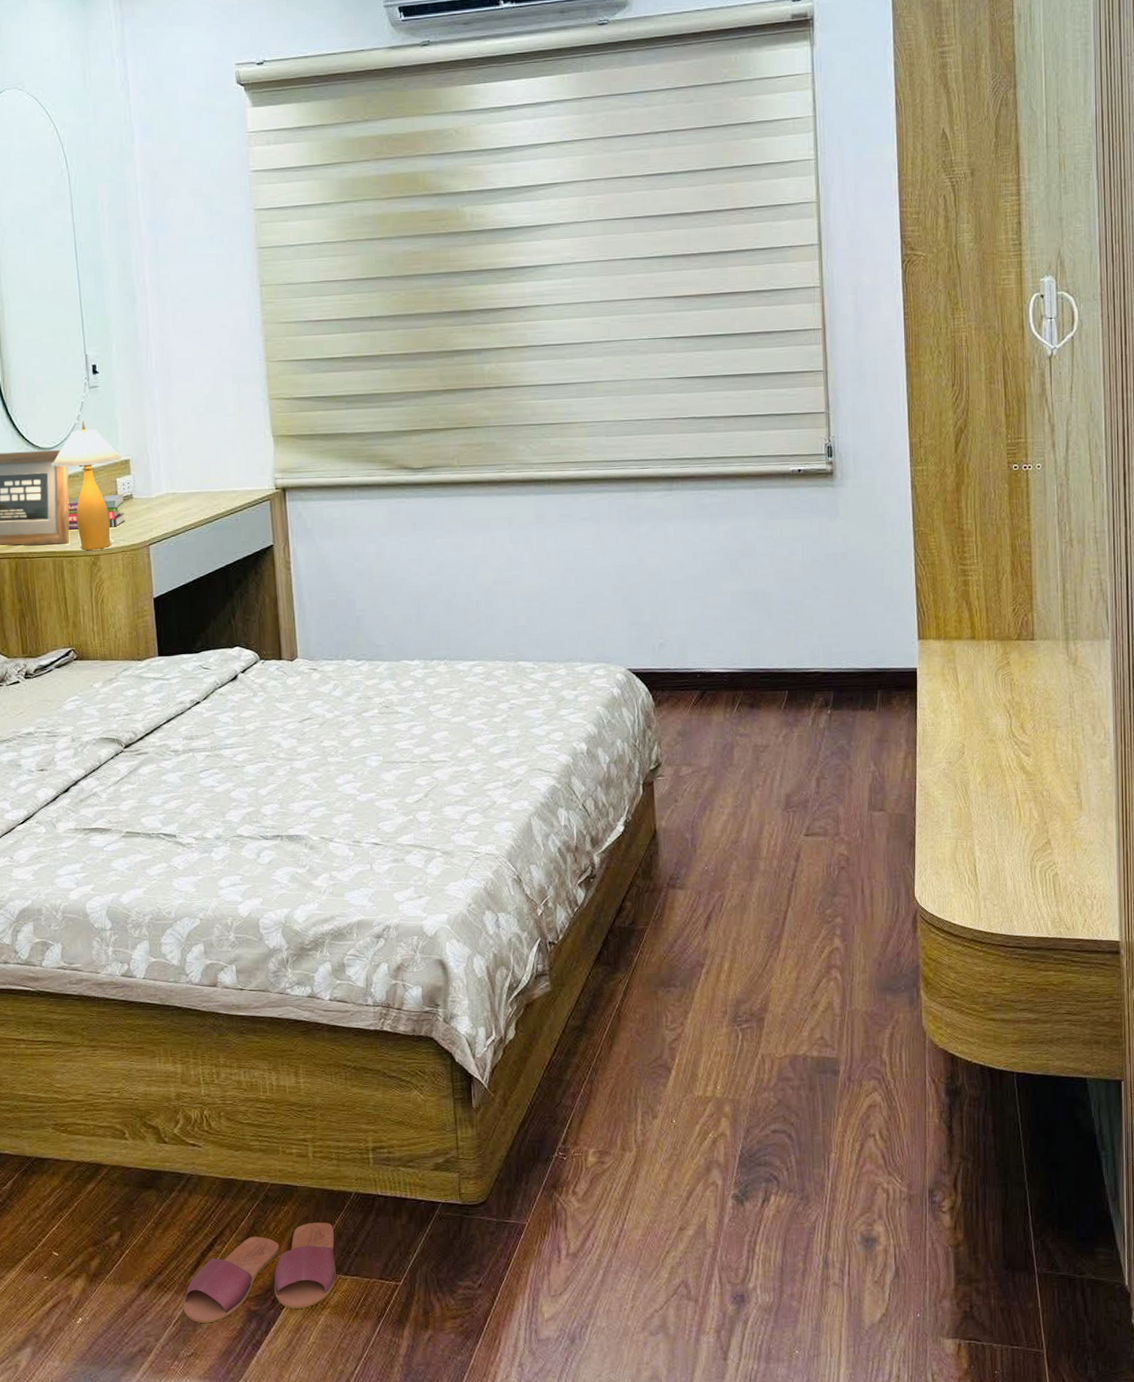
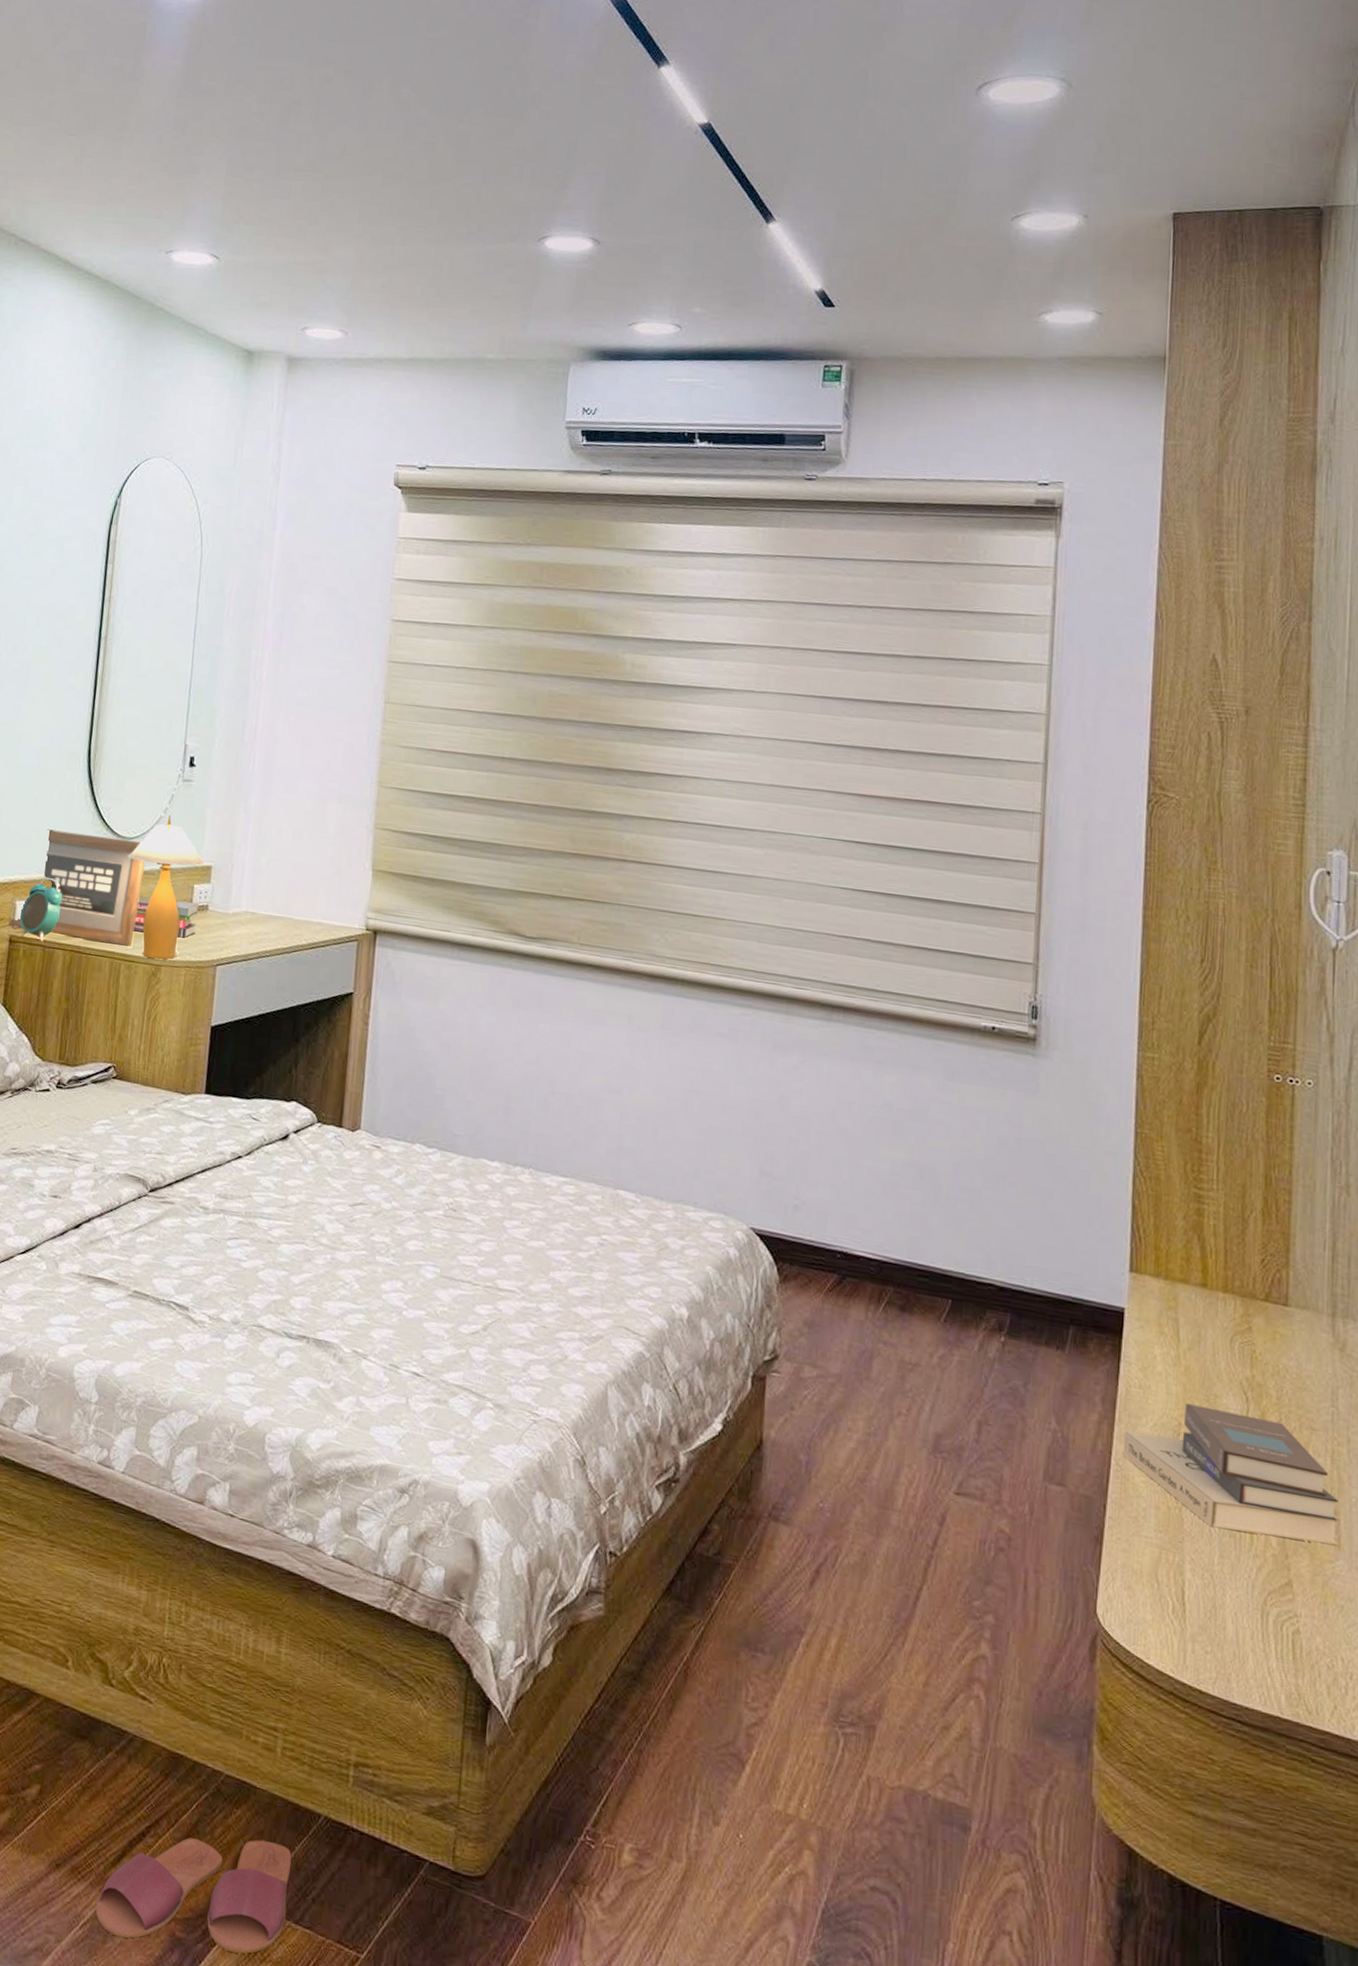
books: none [924,727,1081,815] -> present [1122,1403,1341,1545]

